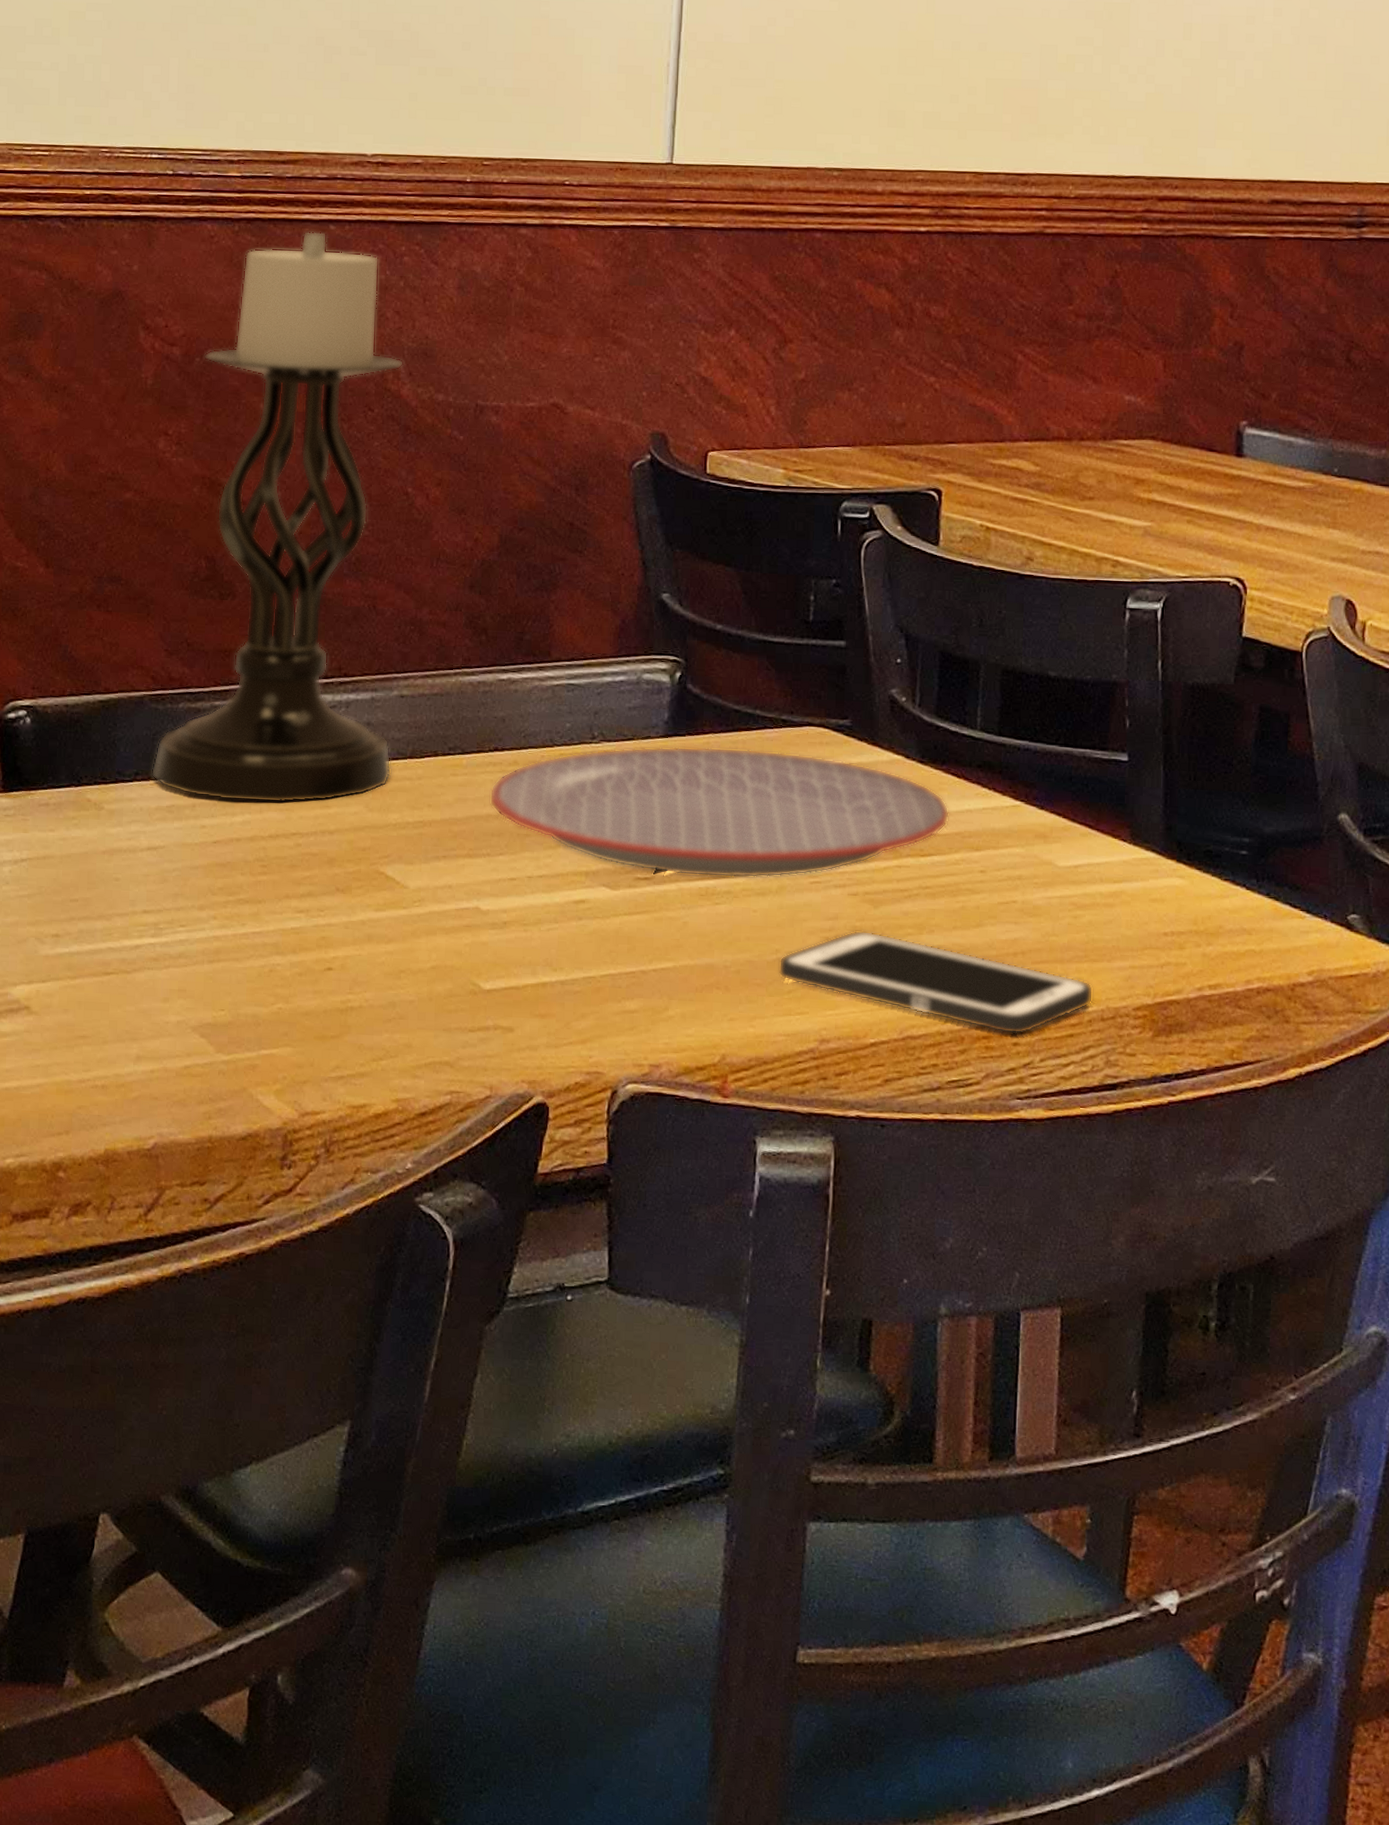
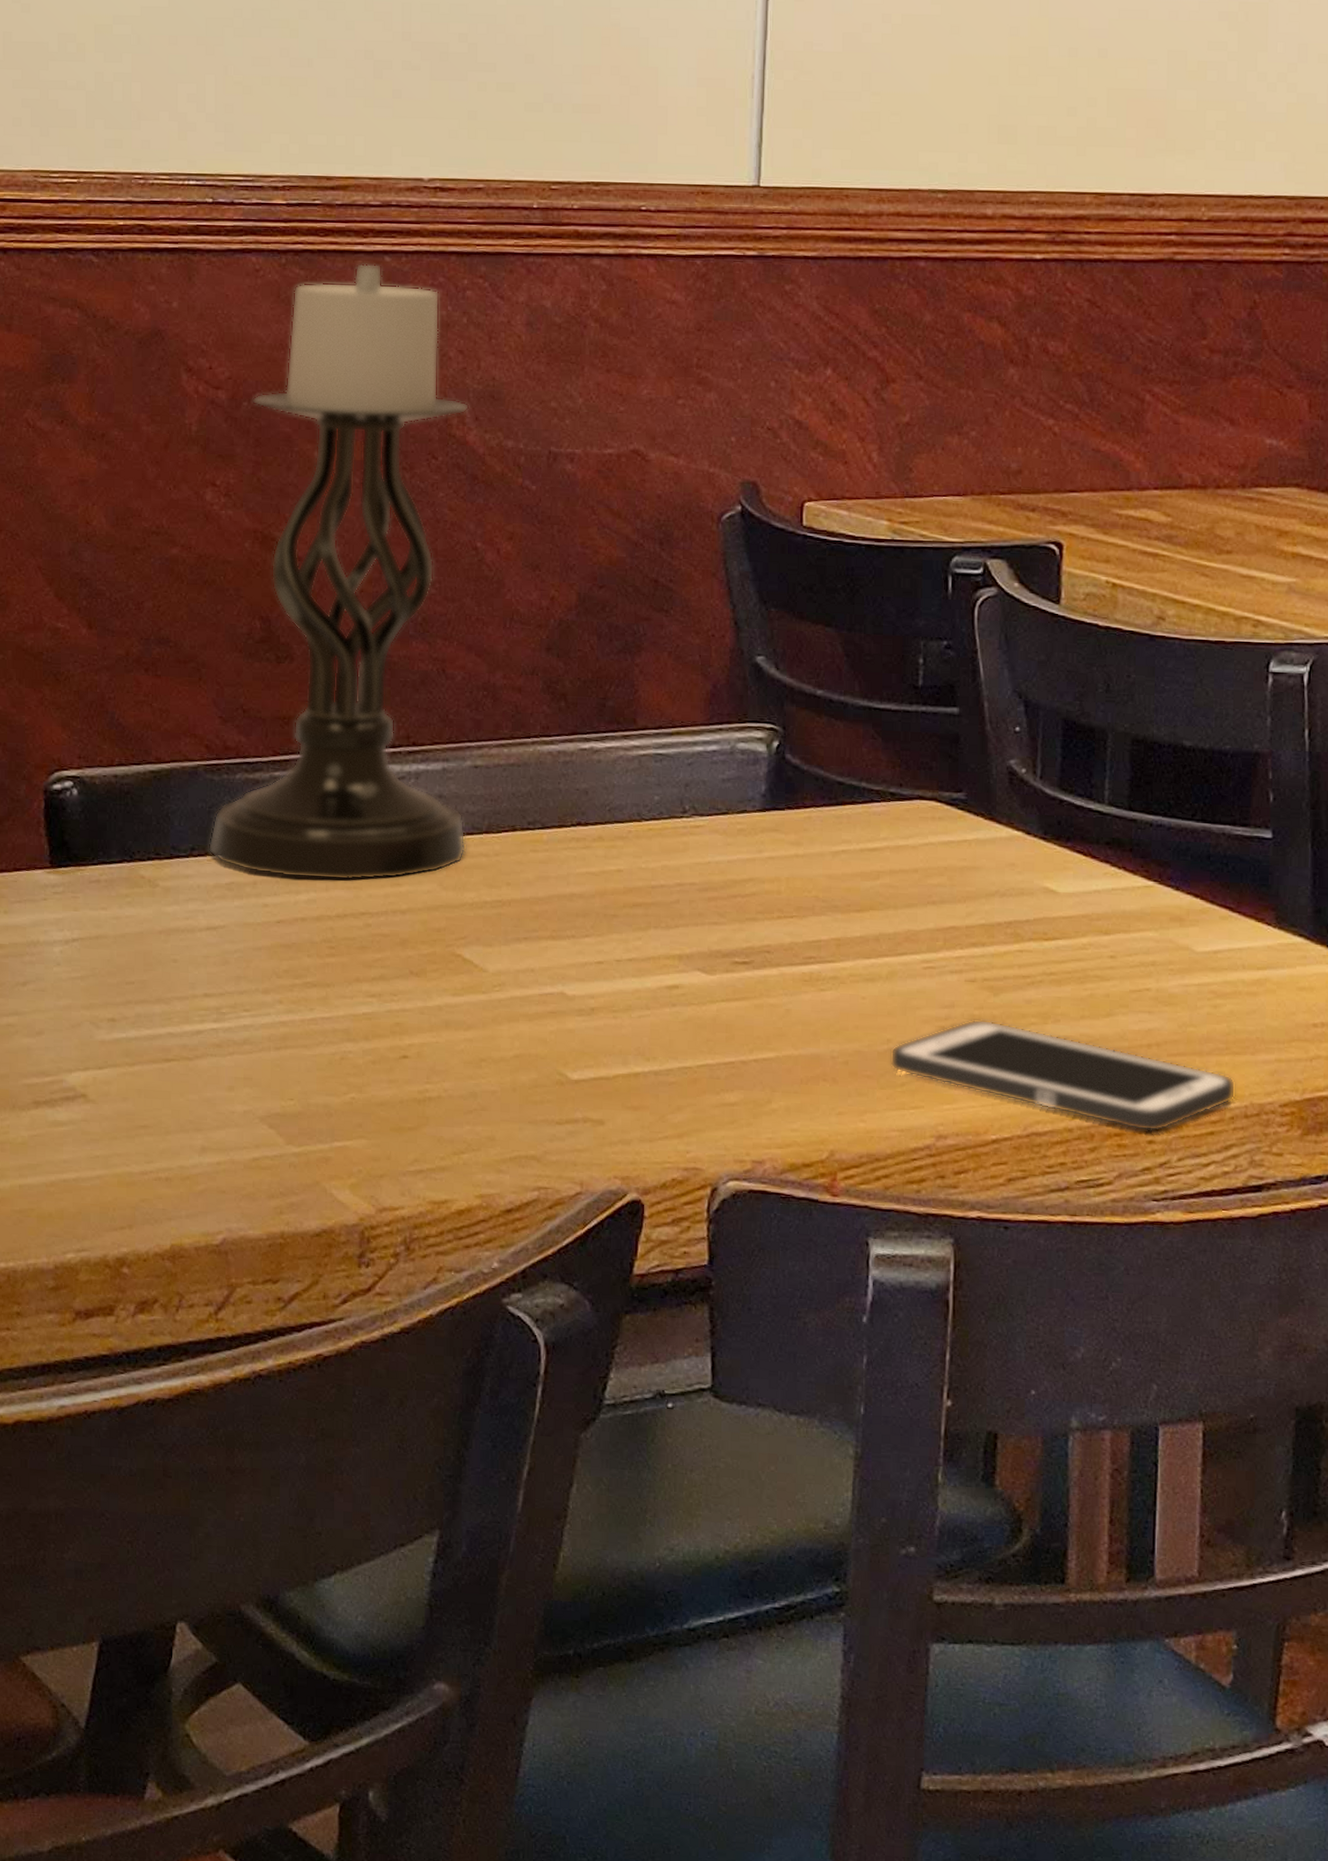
plate: present [489,746,949,878] -> none [573,821,1075,963]

